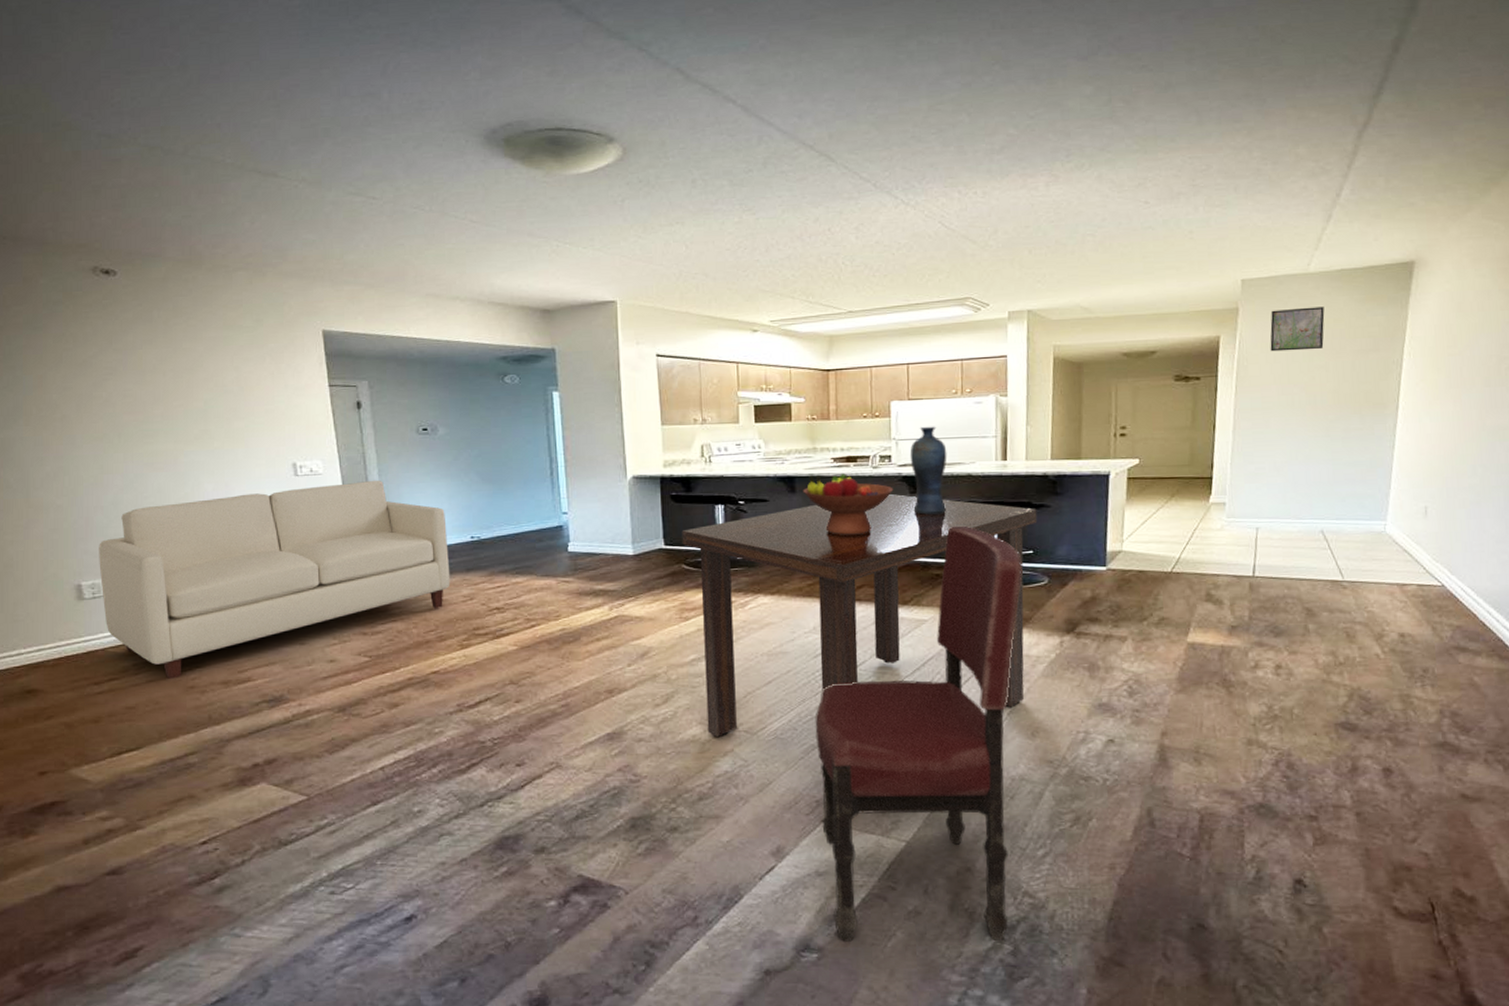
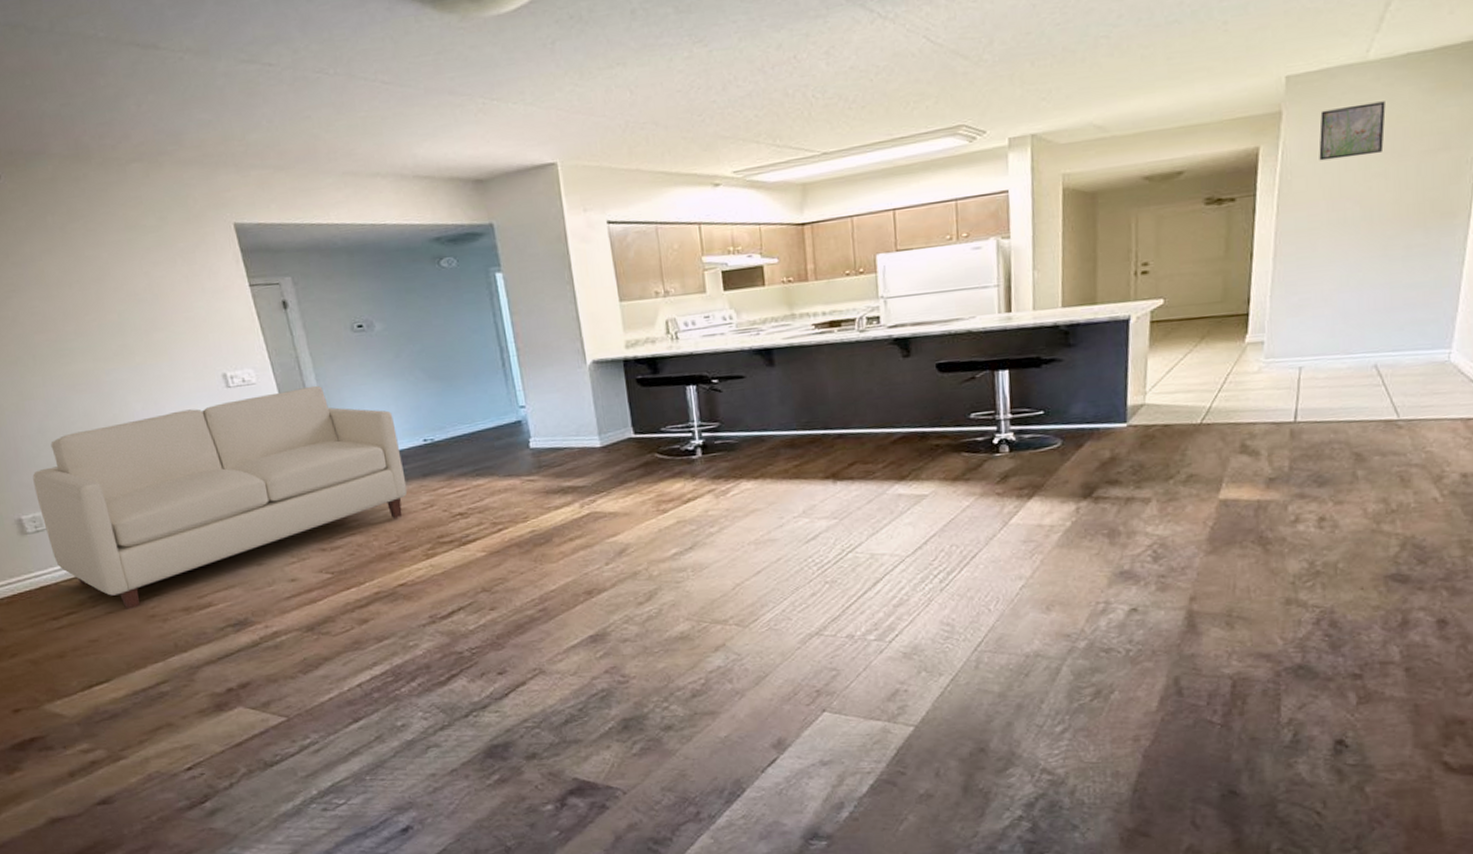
dining table: present [682,493,1038,737] -> none [651,359,1048,632]
fruit bowl: present [802,473,894,535] -> none [782,340,884,410]
dining chair: present [815,526,1023,942] -> none [810,389,1032,828]
vase: present [909,426,947,515] -> none [900,279,944,380]

